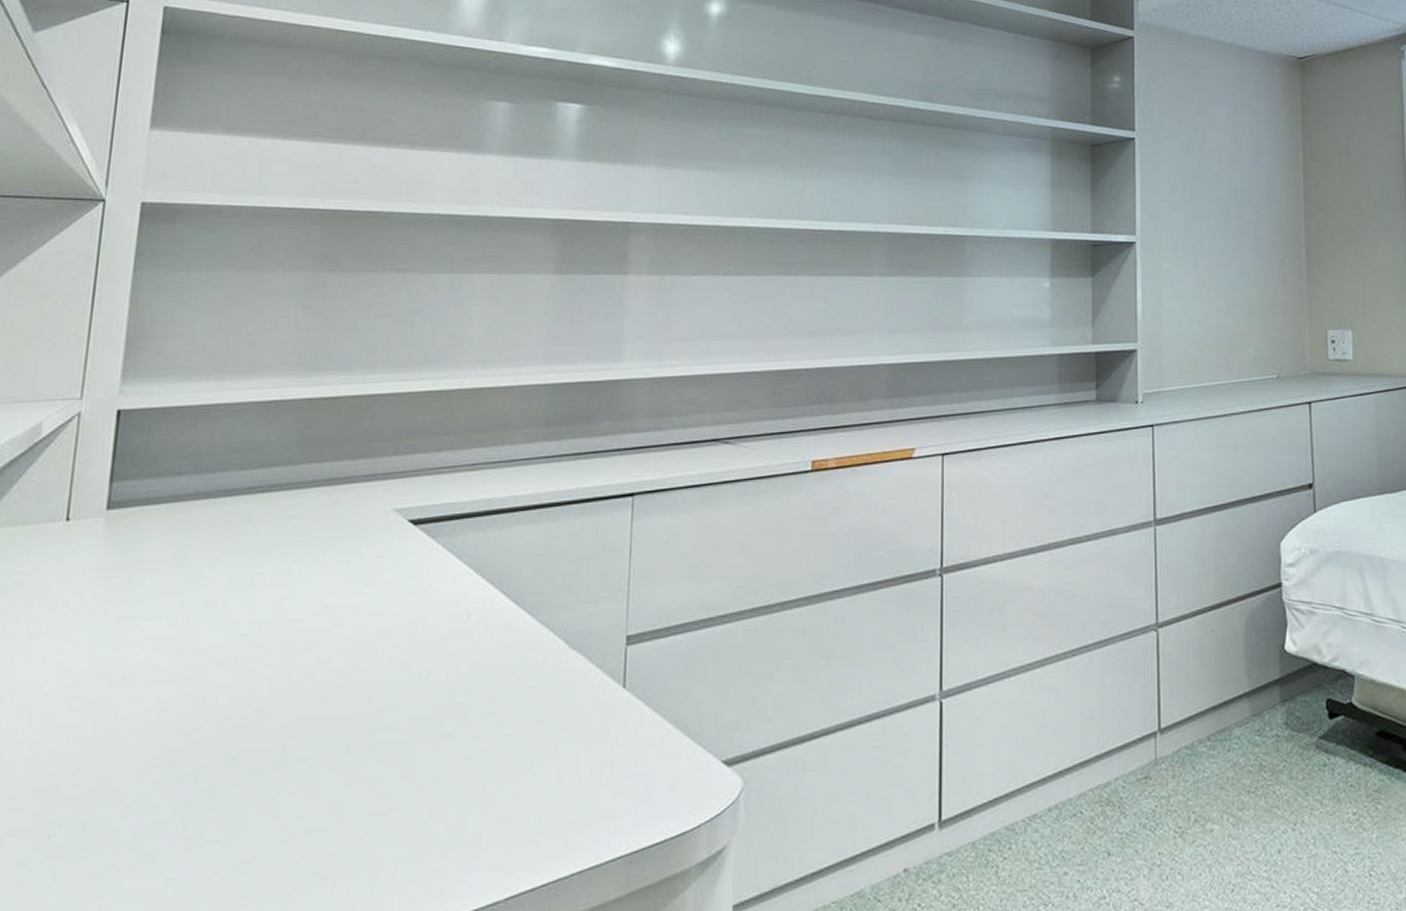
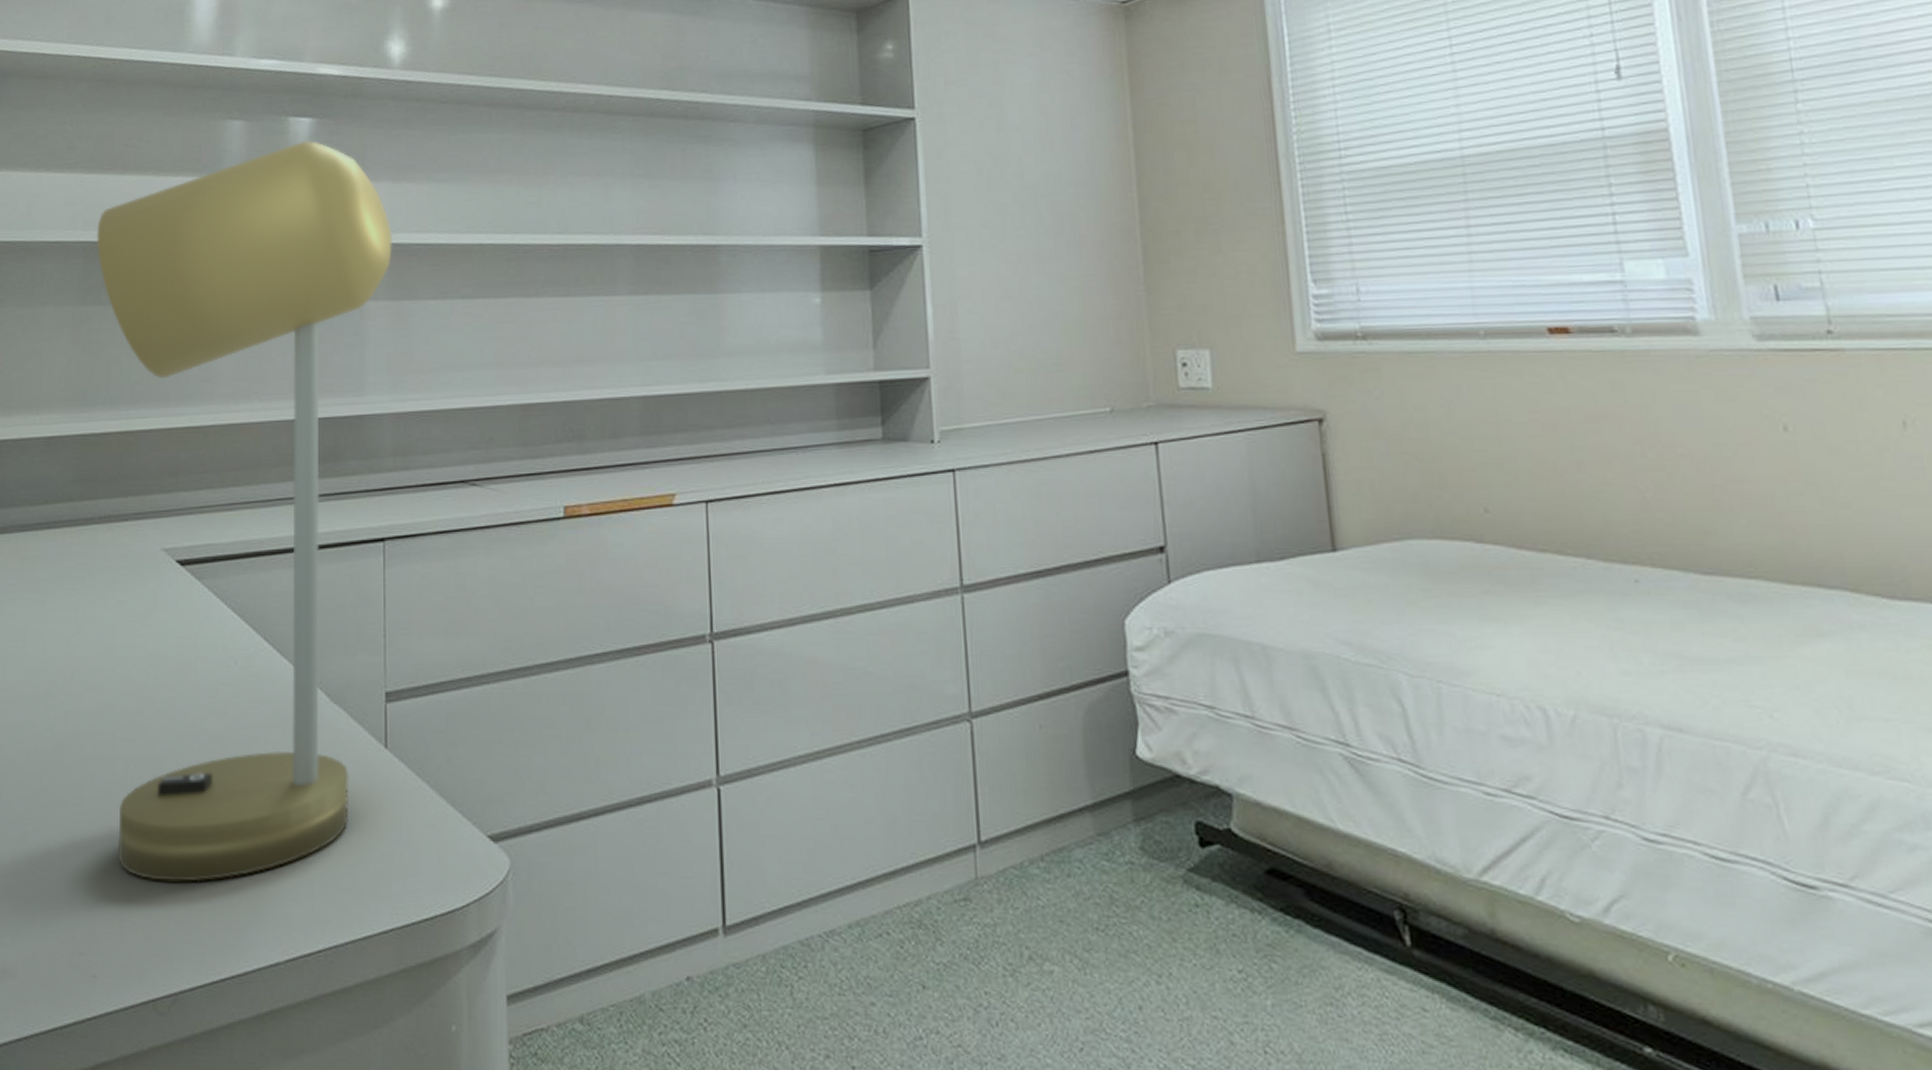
desk lamp: none [323,125,658,835] -> present [96,141,392,882]

